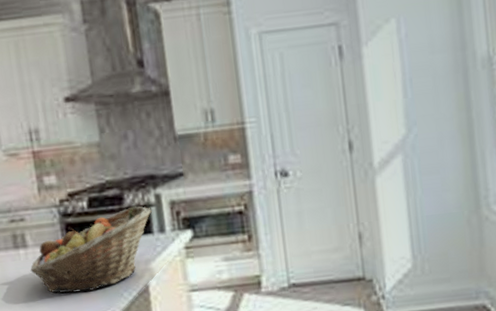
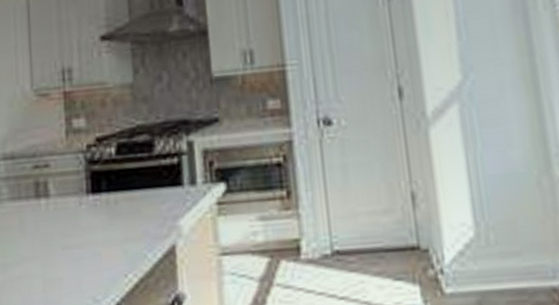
fruit basket: present [30,206,152,293] -> none [50,154,183,251]

